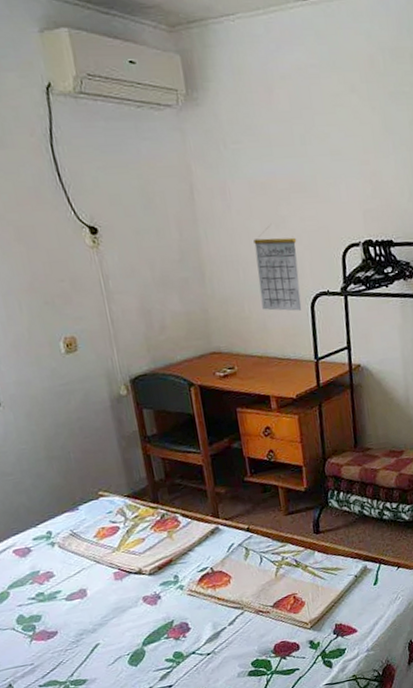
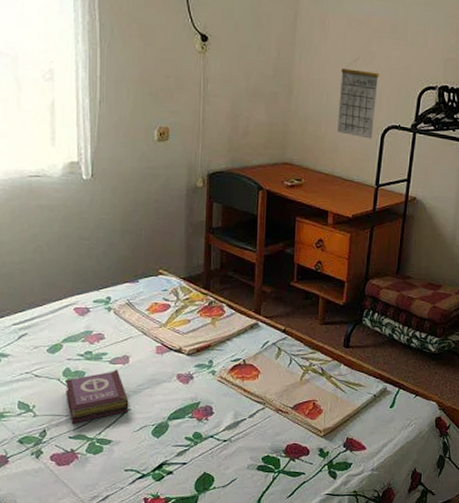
book: none [21,605,98,671] -> present [66,369,129,424]

